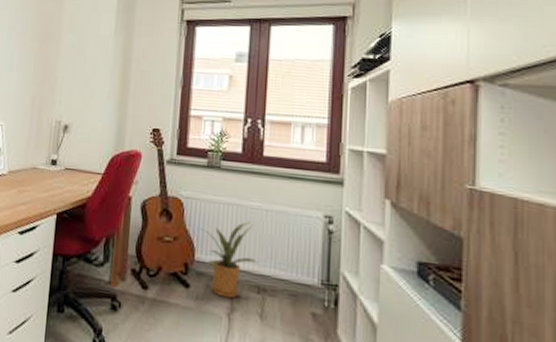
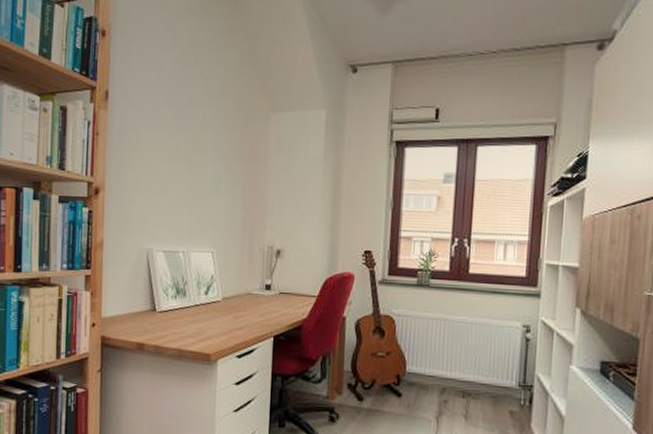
house plant: present [200,221,257,299] -> none [410,334,463,404]

